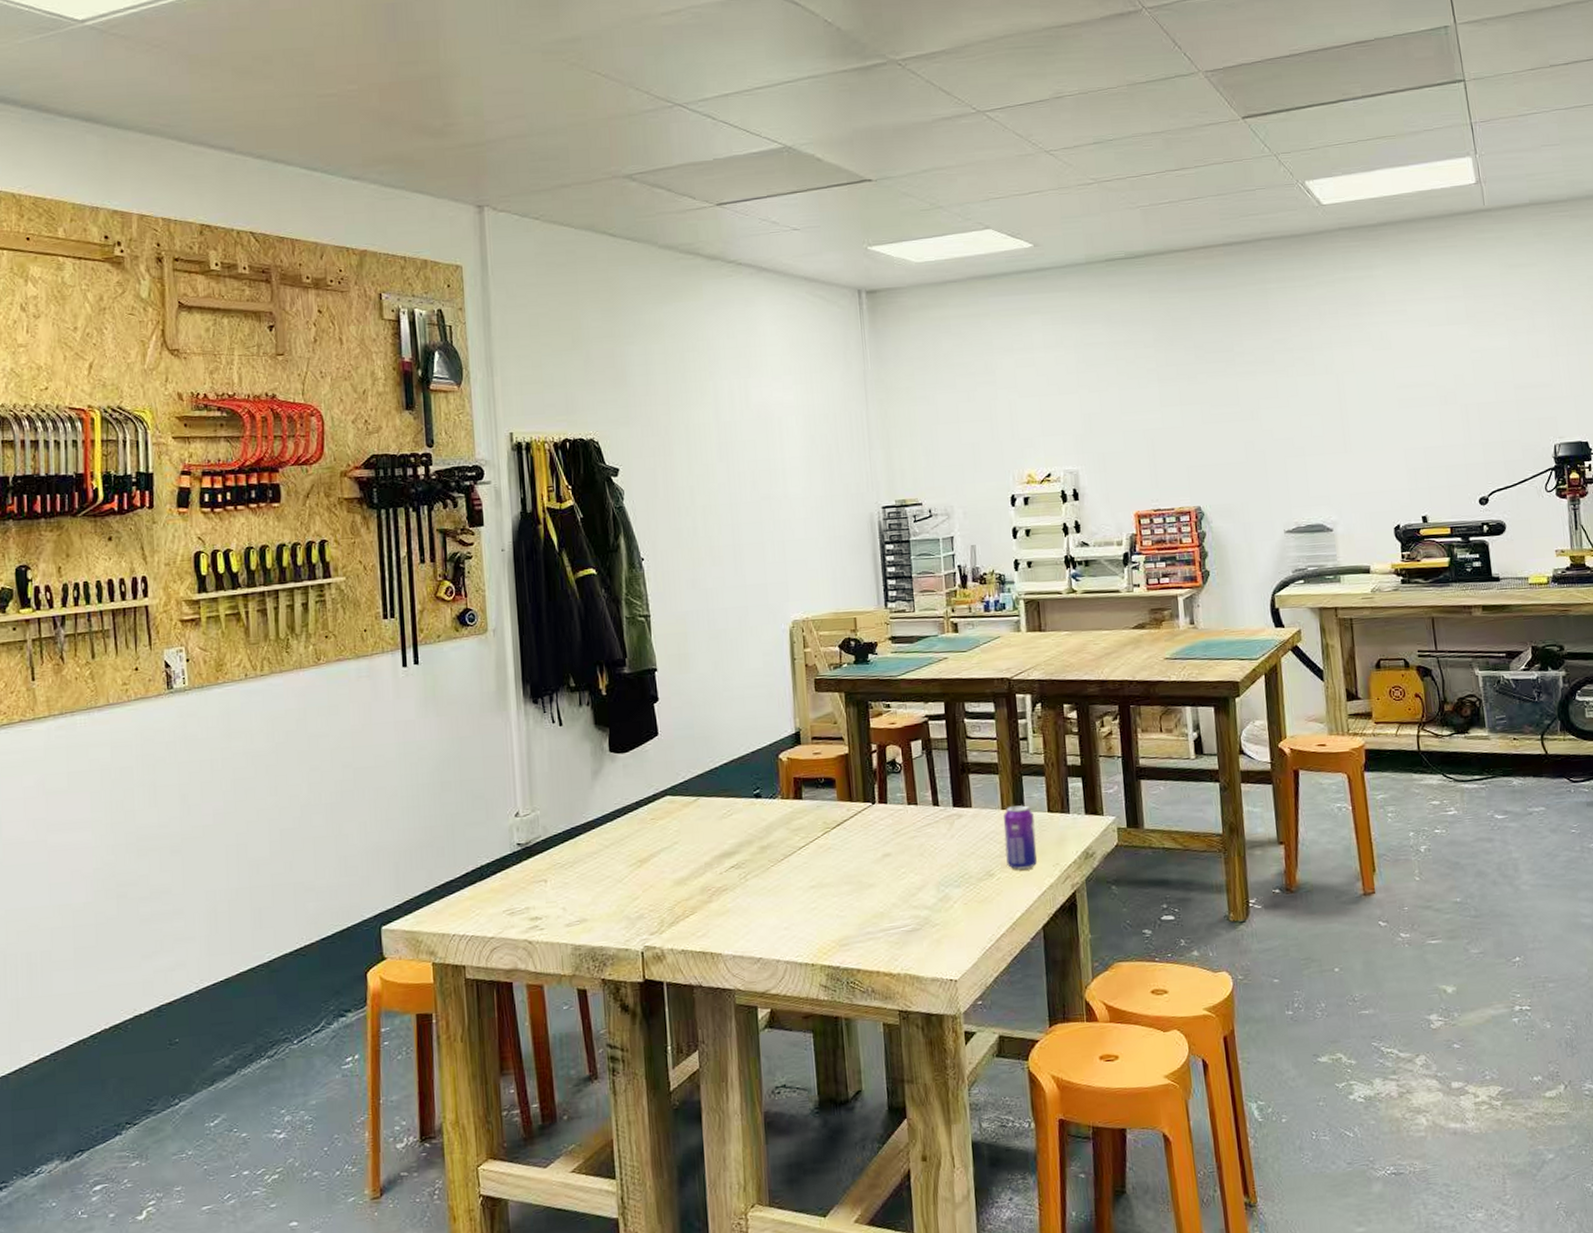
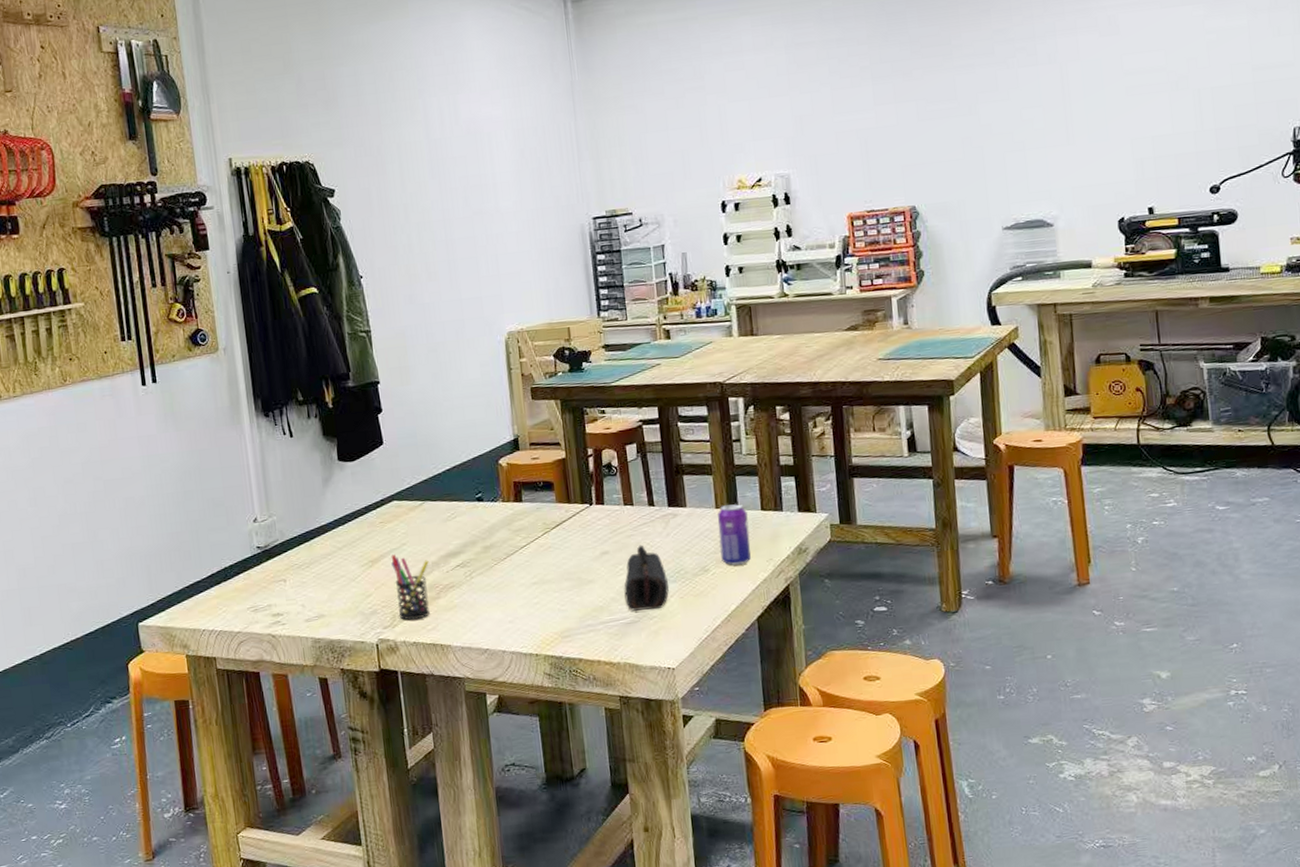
pen holder: none [661,854,702,926] -> present [391,554,430,621]
pencil case: none [906,847,952,918] -> present [624,545,669,611]

